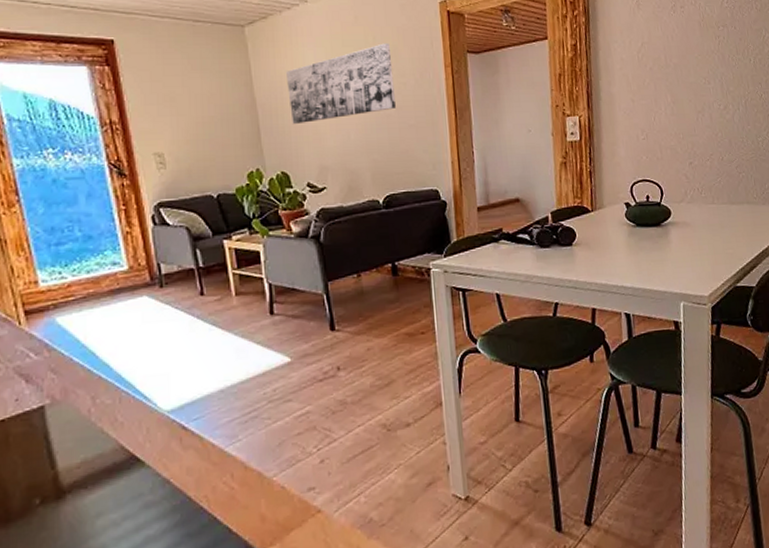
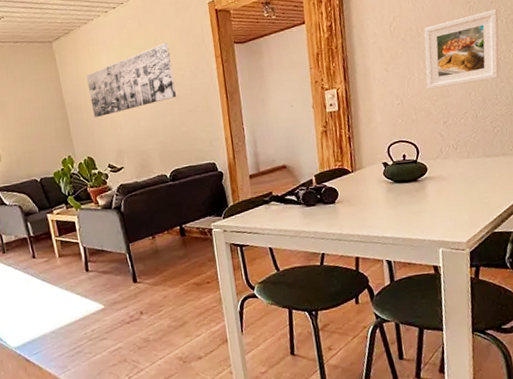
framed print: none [673,47,747,126] -> present [424,9,500,90]

